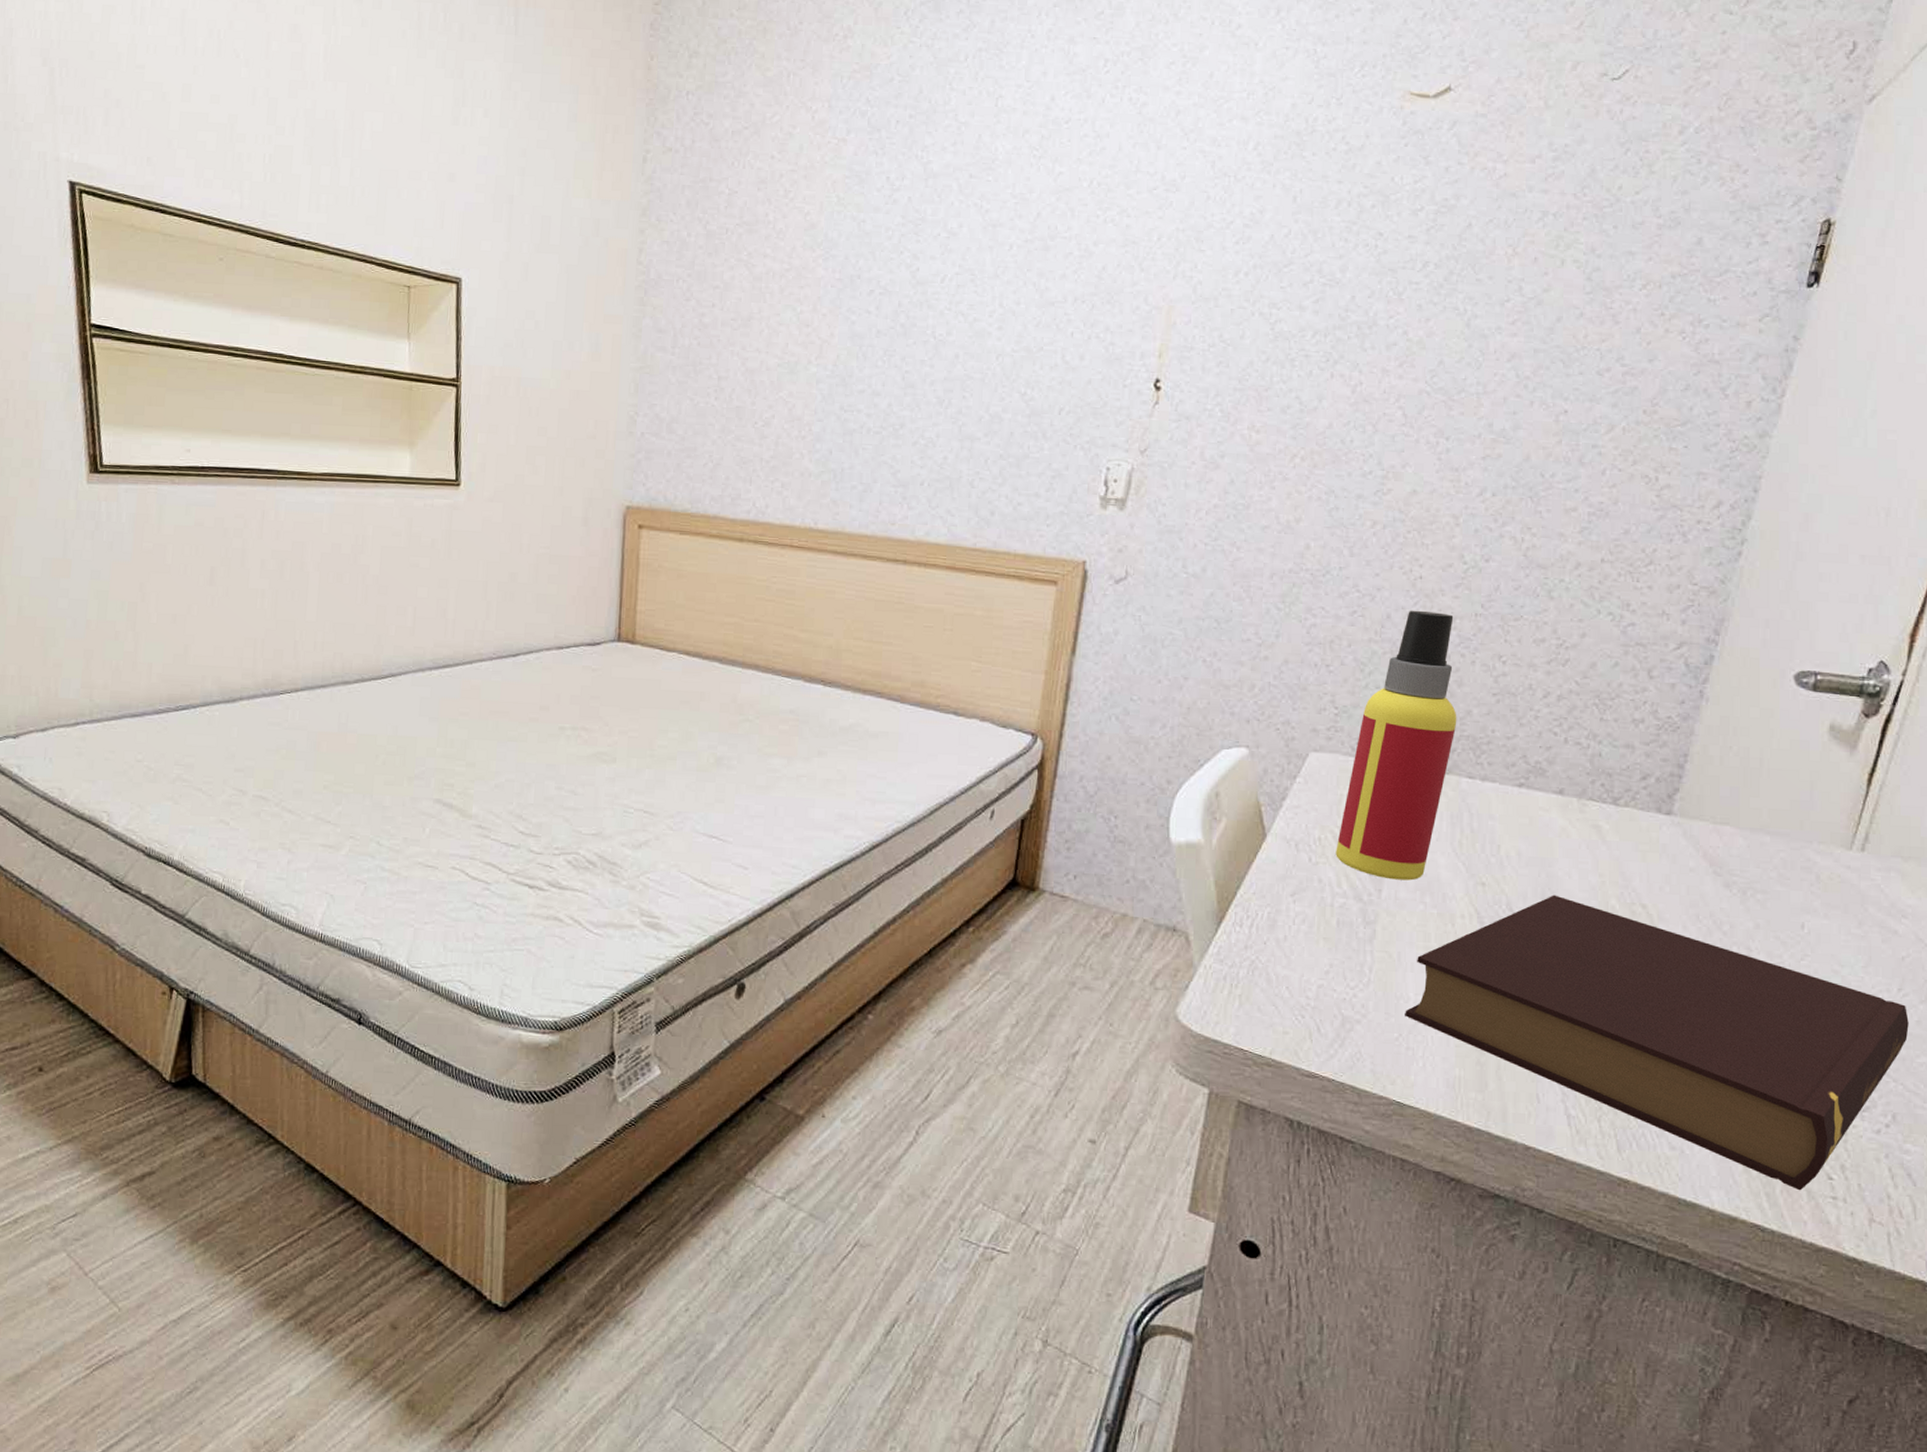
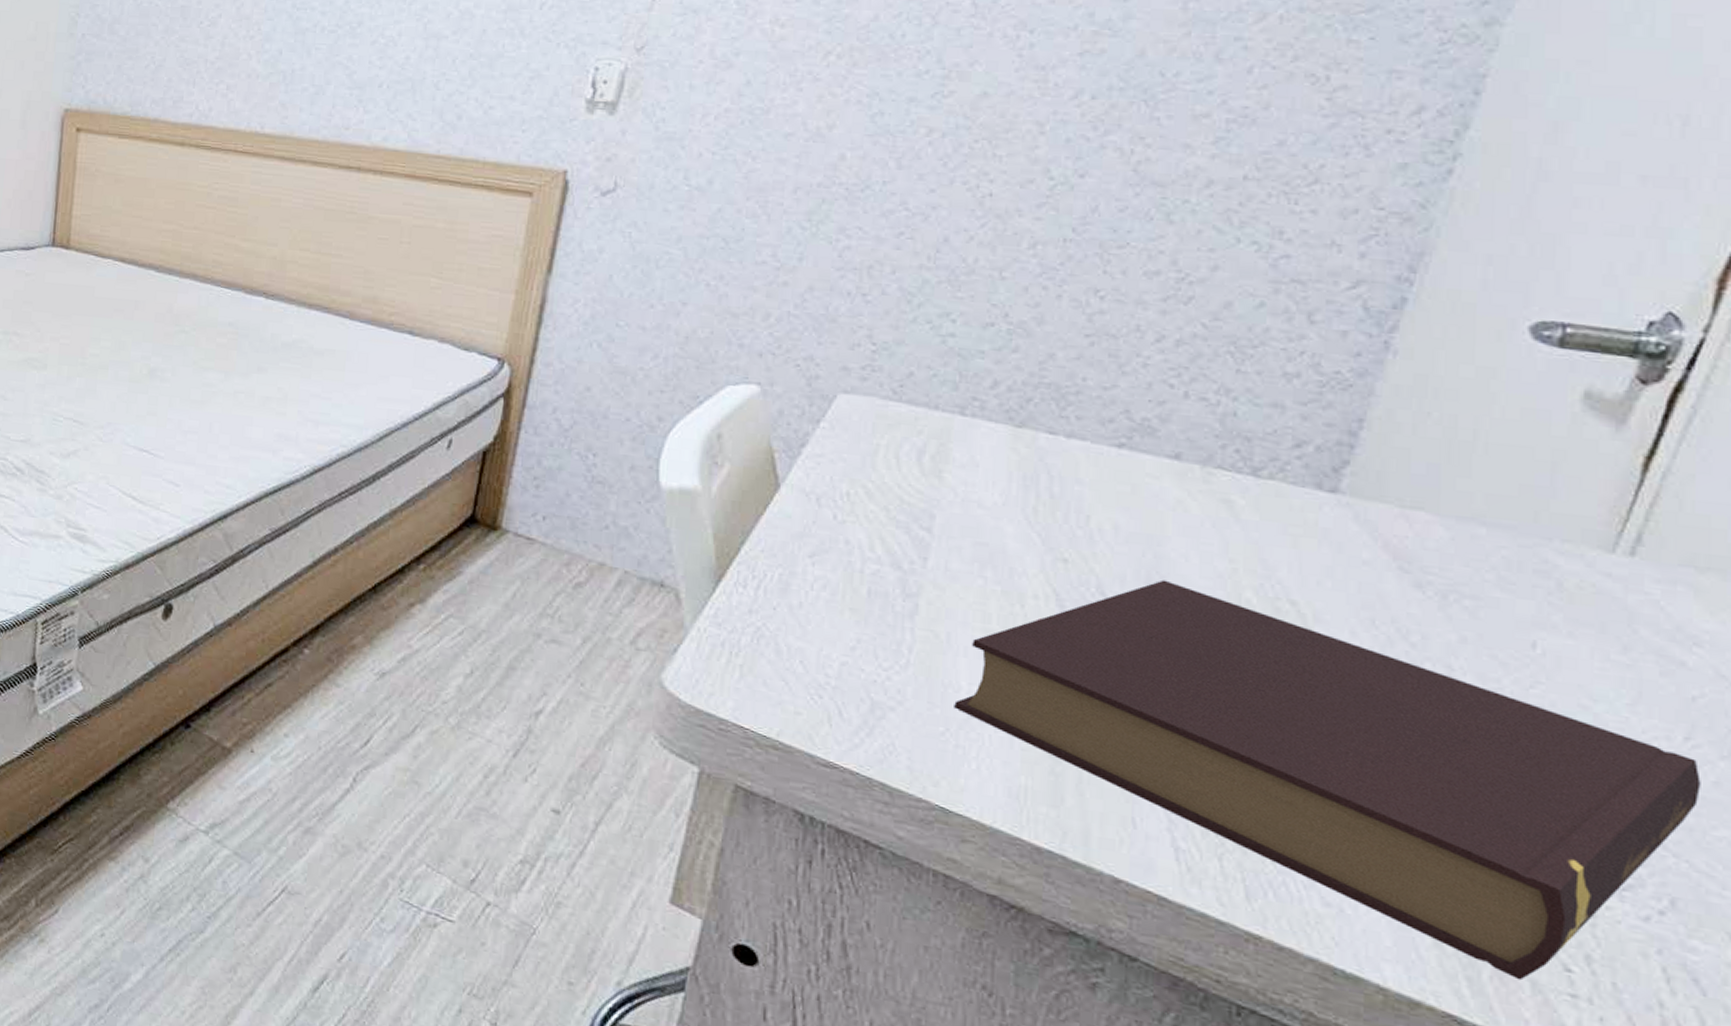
spray bottle: present [1336,610,1457,881] -> none [868,232,1035,550]

